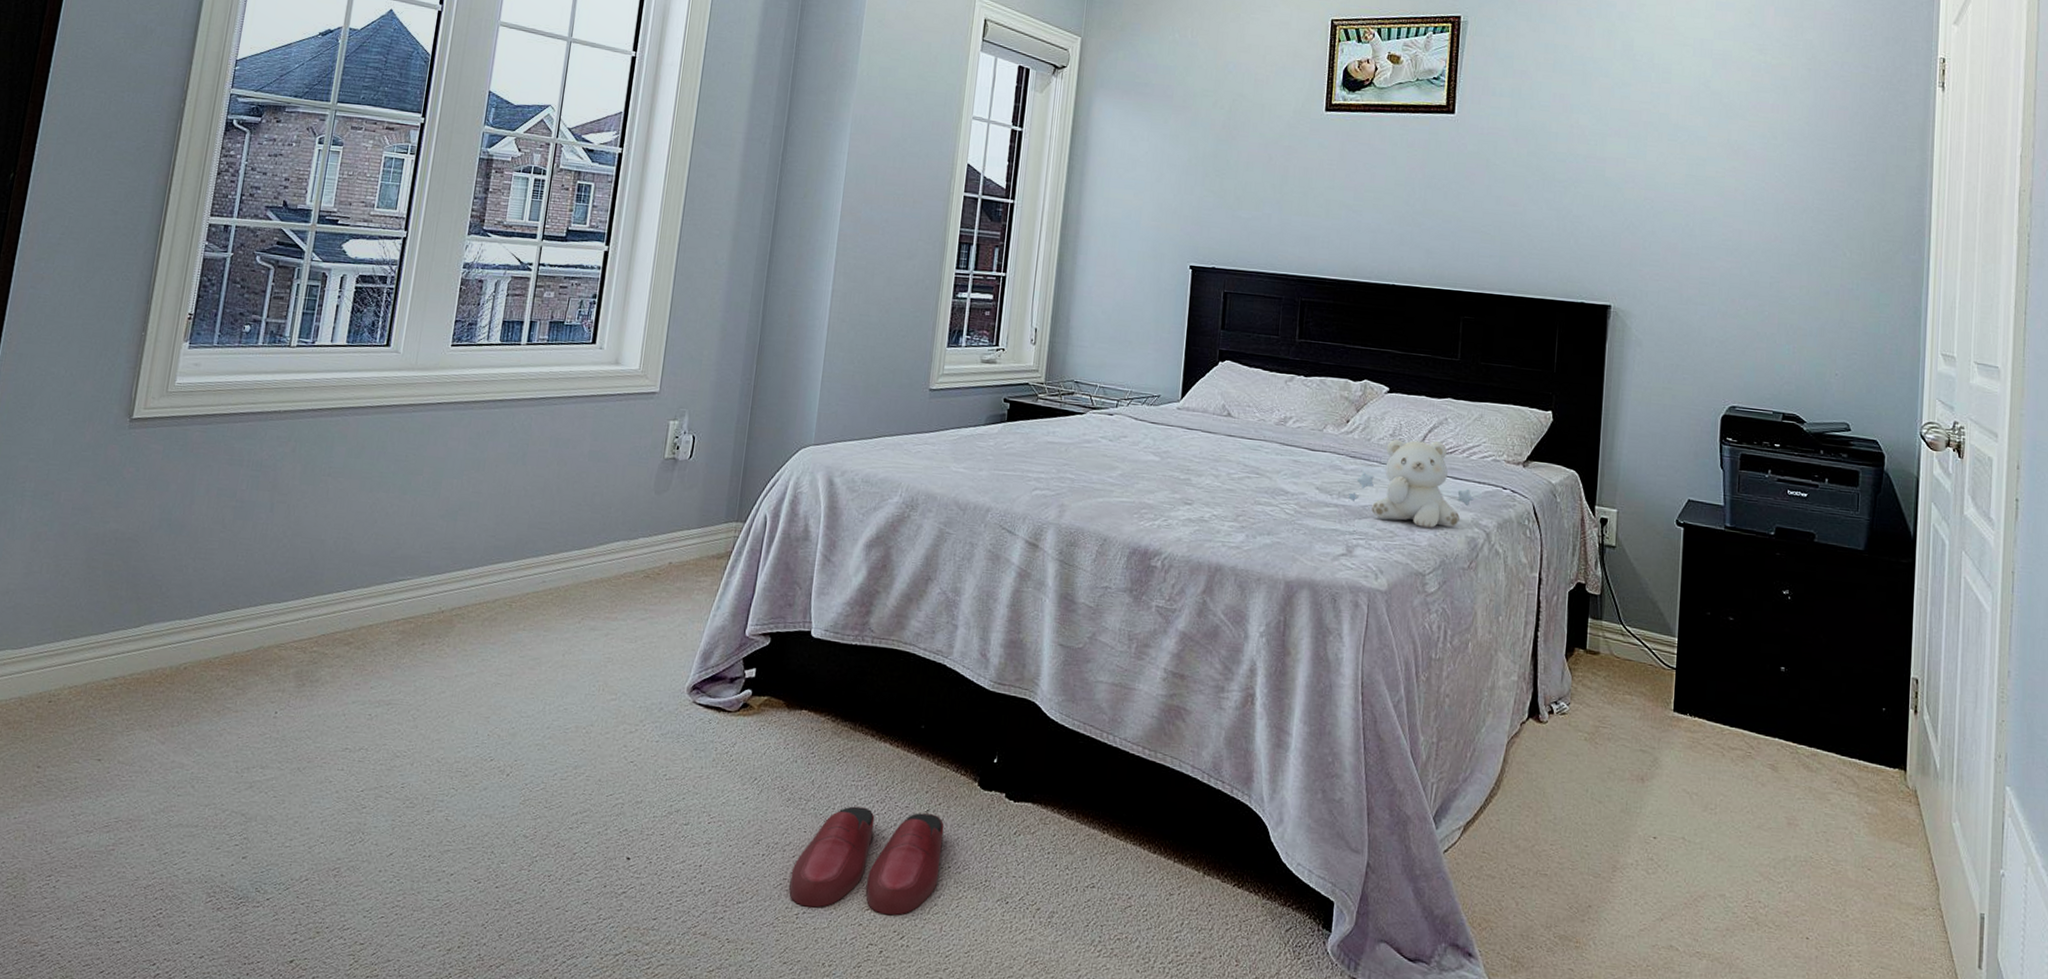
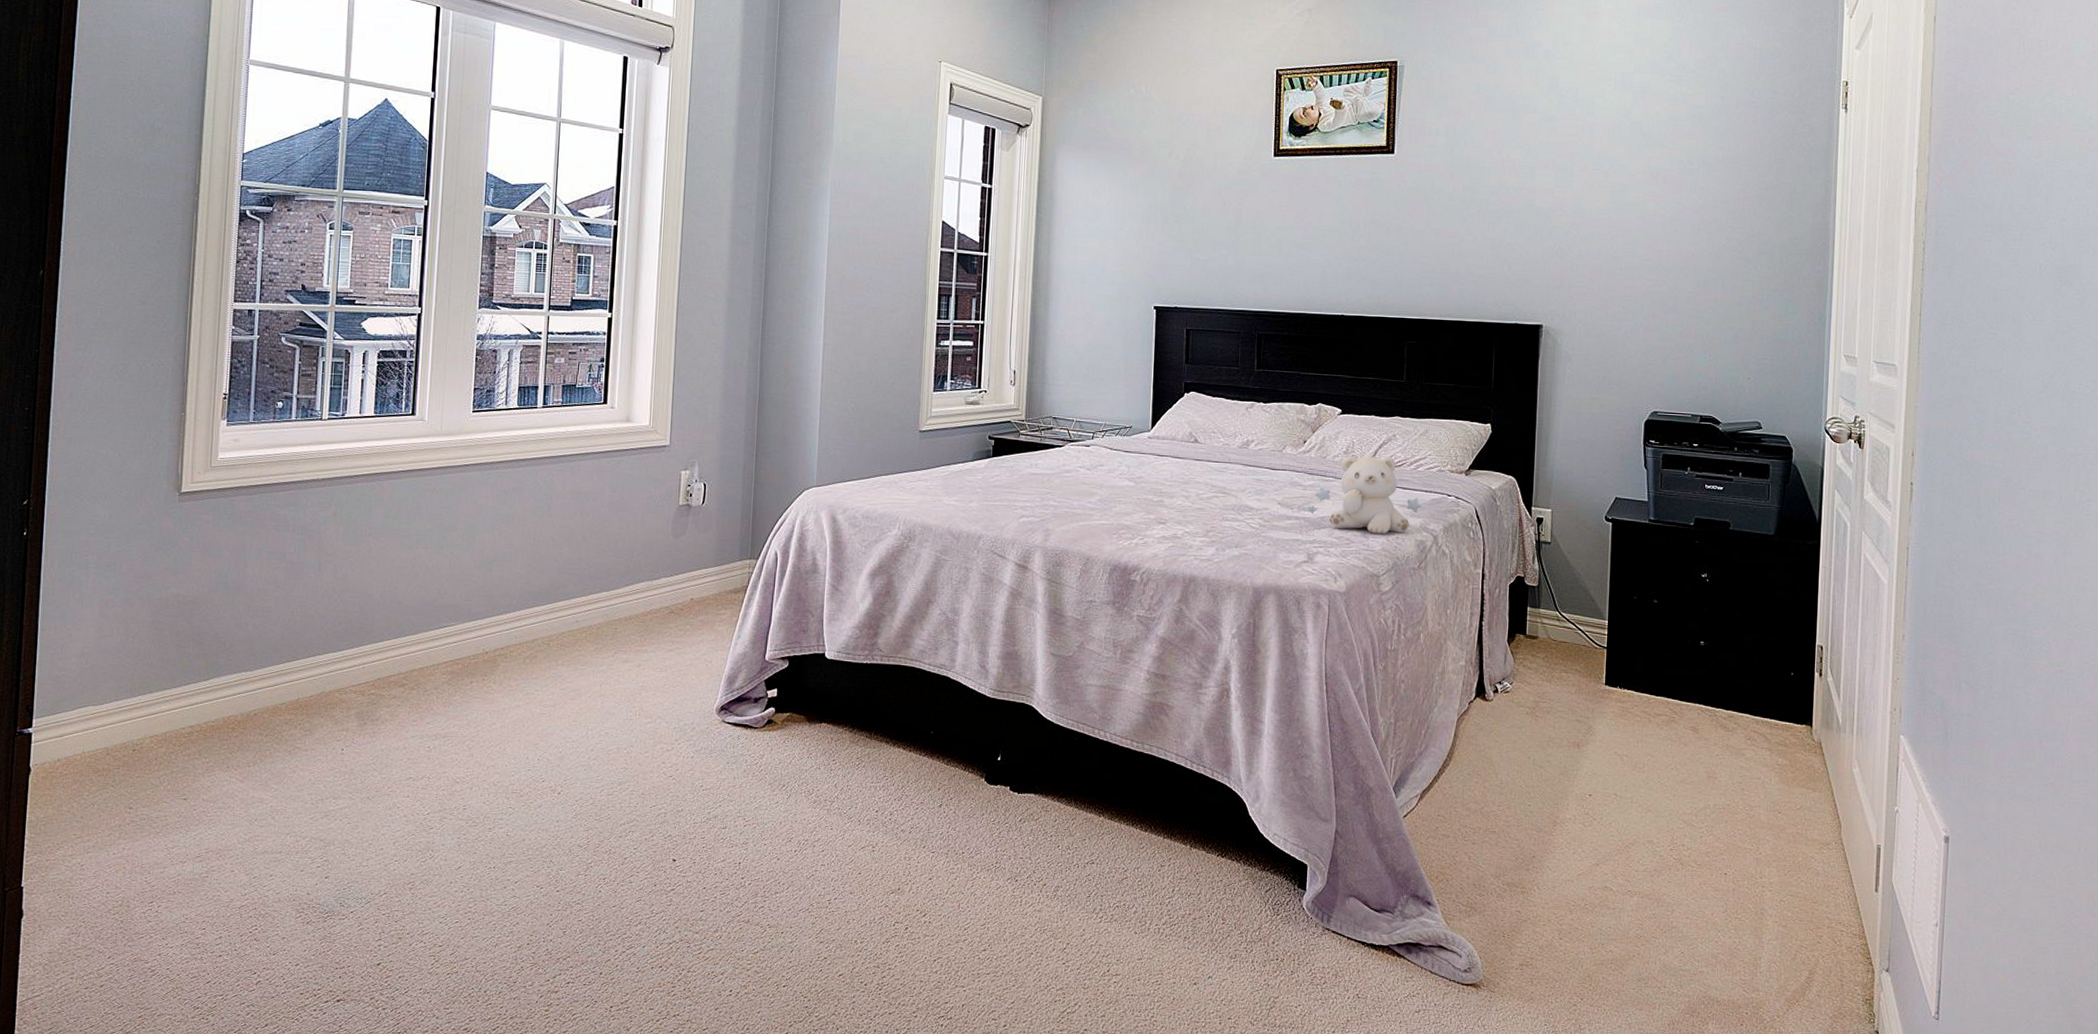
slippers: present [789,806,944,917] -> none [821,804,957,898]

